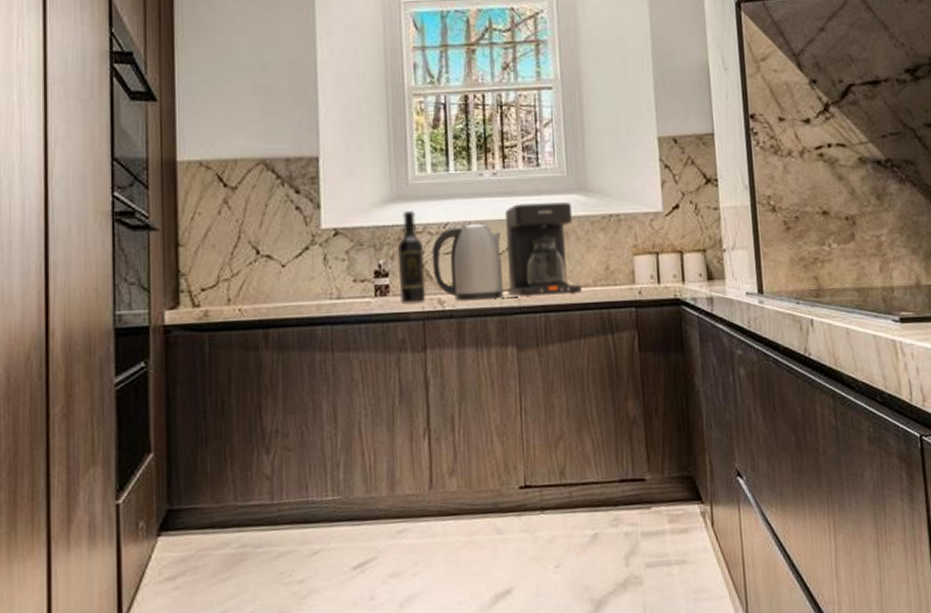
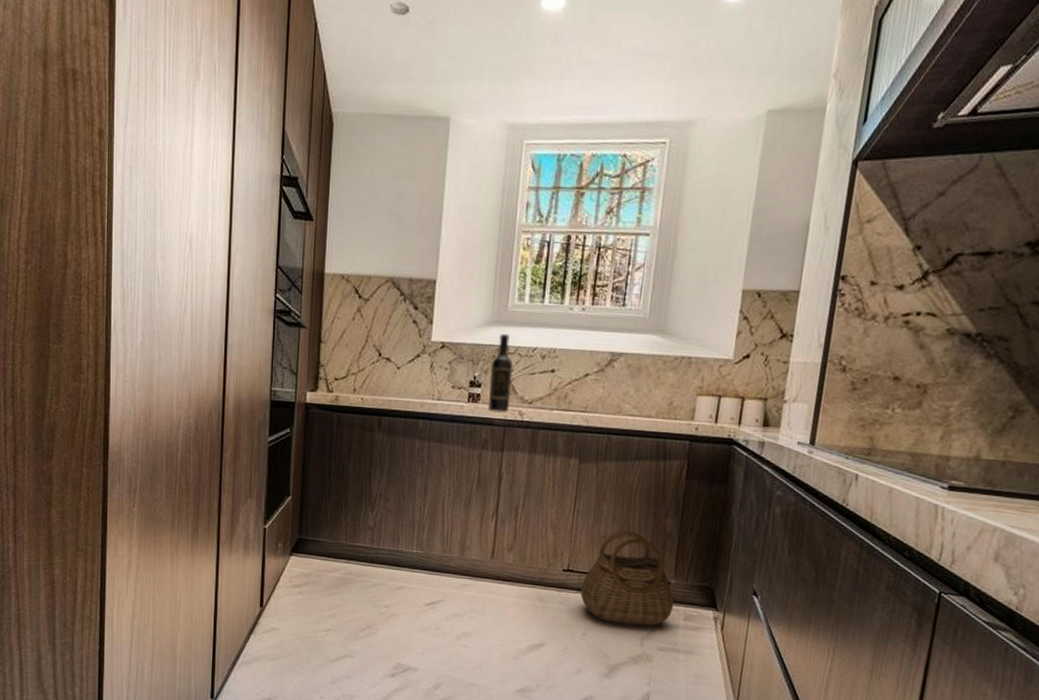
kettle: present [431,223,503,302] -> none [518,350,581,418]
coffee maker: present [504,202,582,298] -> none [578,338,649,423]
basket: none [544,424,655,544] -> present [580,531,674,626]

